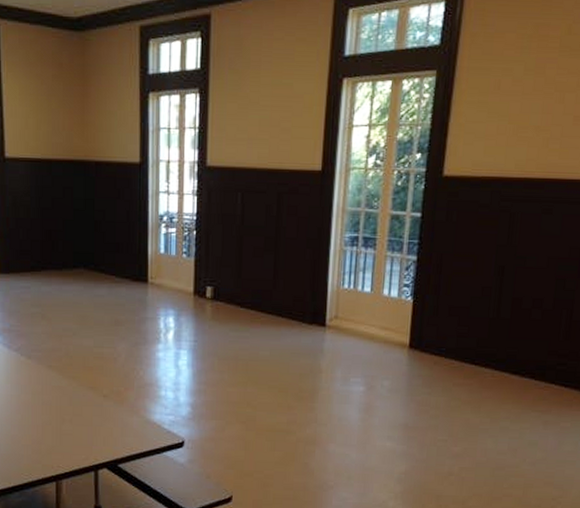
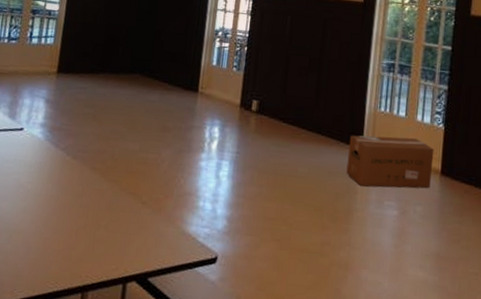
box: none [310,313,402,365] -> present [346,135,434,189]

